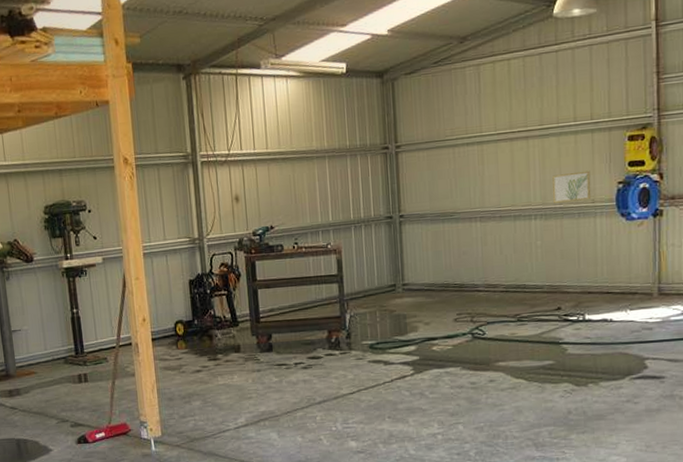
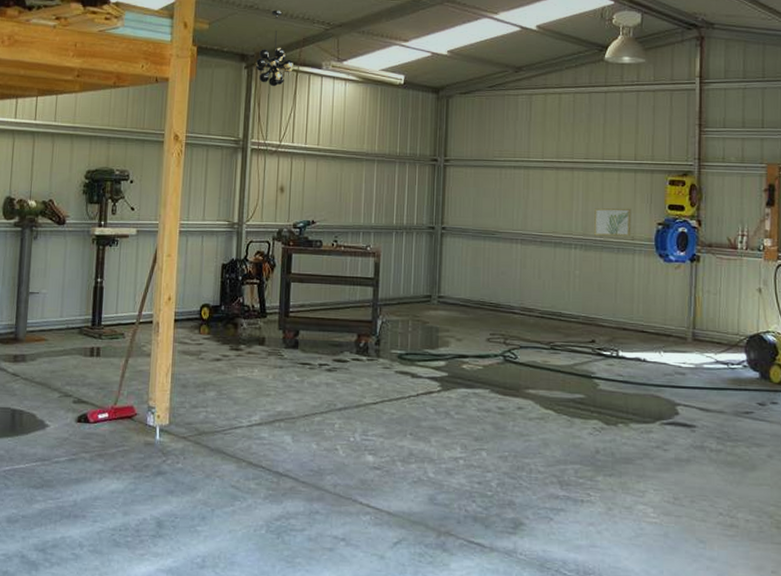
light fixture: none [192,11,232,95] -> present [255,10,293,87]

